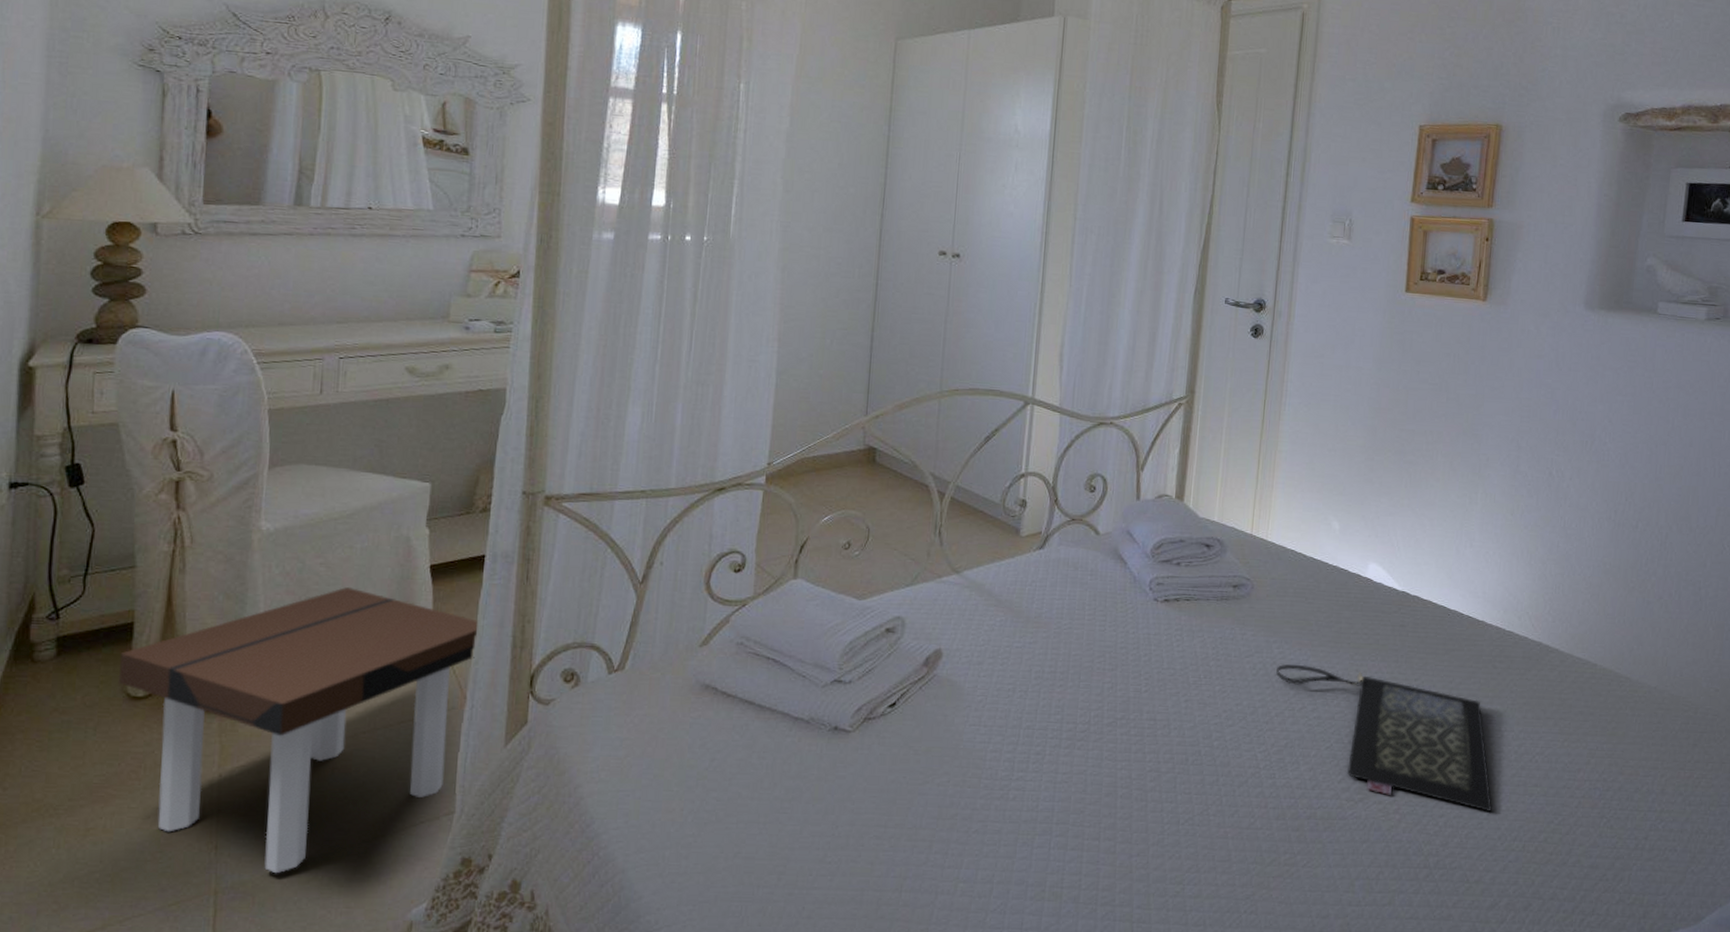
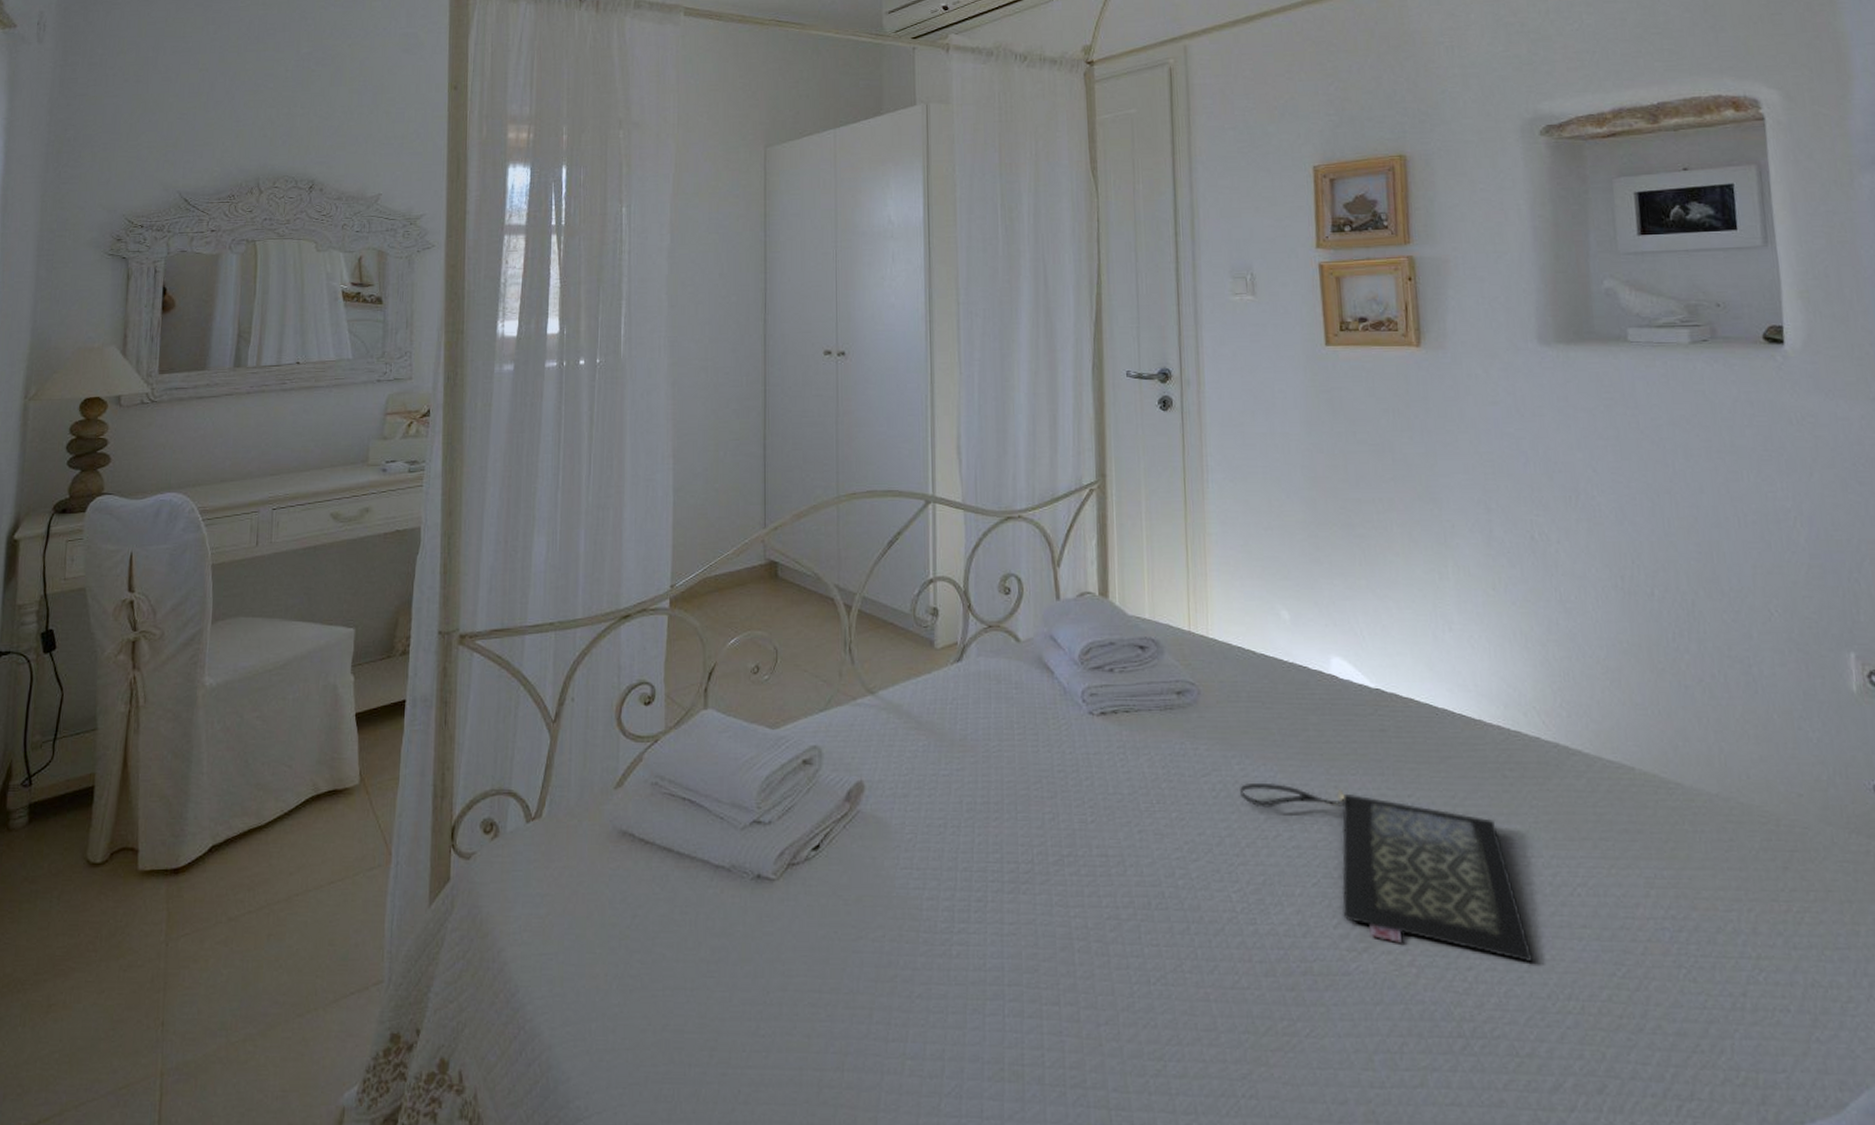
side table: present [119,586,479,874] -> none [80,739,401,1053]

